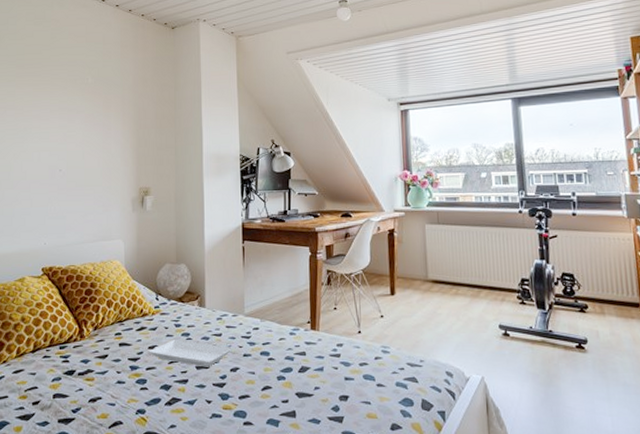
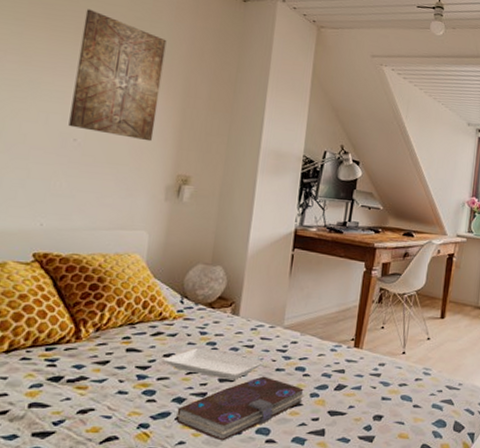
wall art: none [54,62,117,163] -> present [68,9,167,142]
book: none [166,362,272,424] -> present [176,376,305,441]

